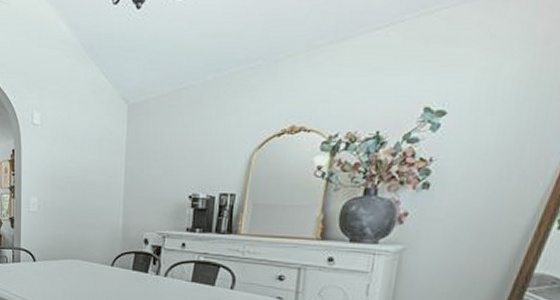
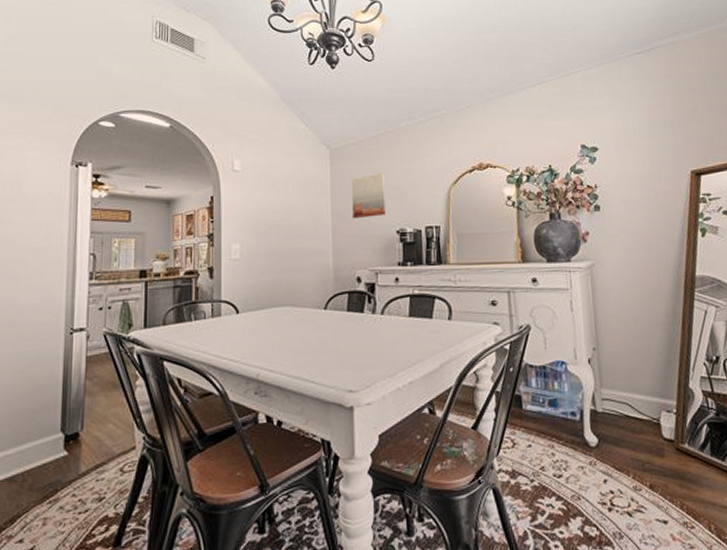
wall art: none [146,132,184,181] -> present [352,173,386,219]

